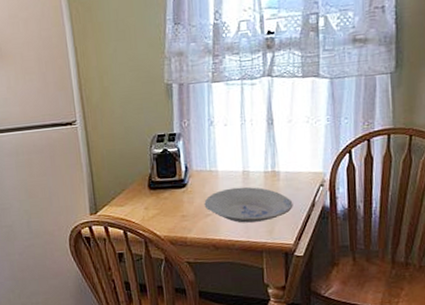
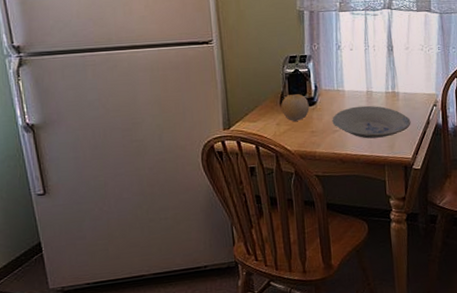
fruit: none [149,176,180,205] -> present [281,94,309,121]

